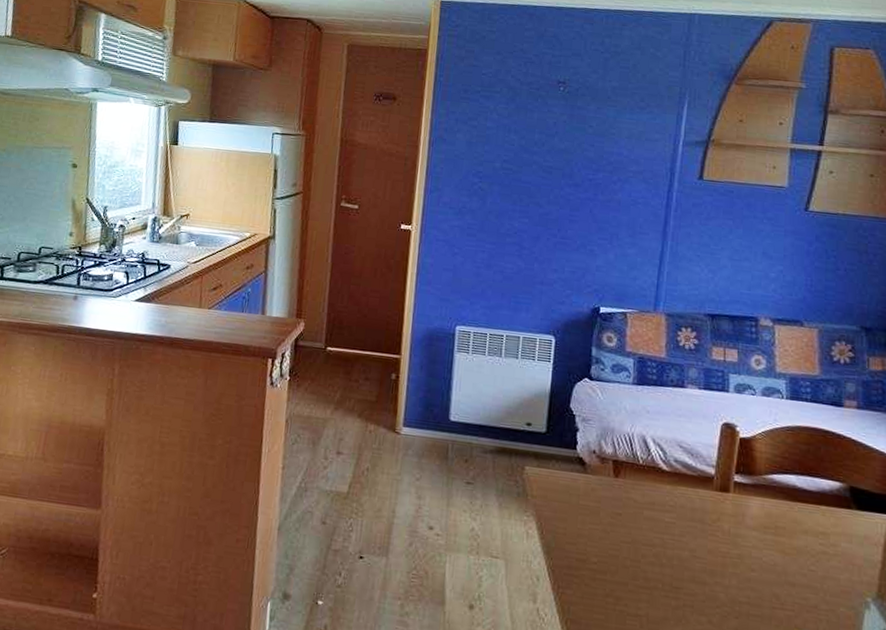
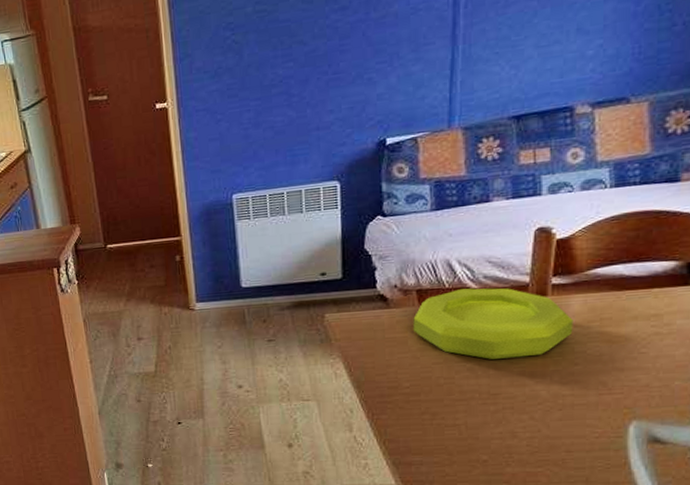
bowl: none [606,468,752,553] -> present [413,288,573,359]

